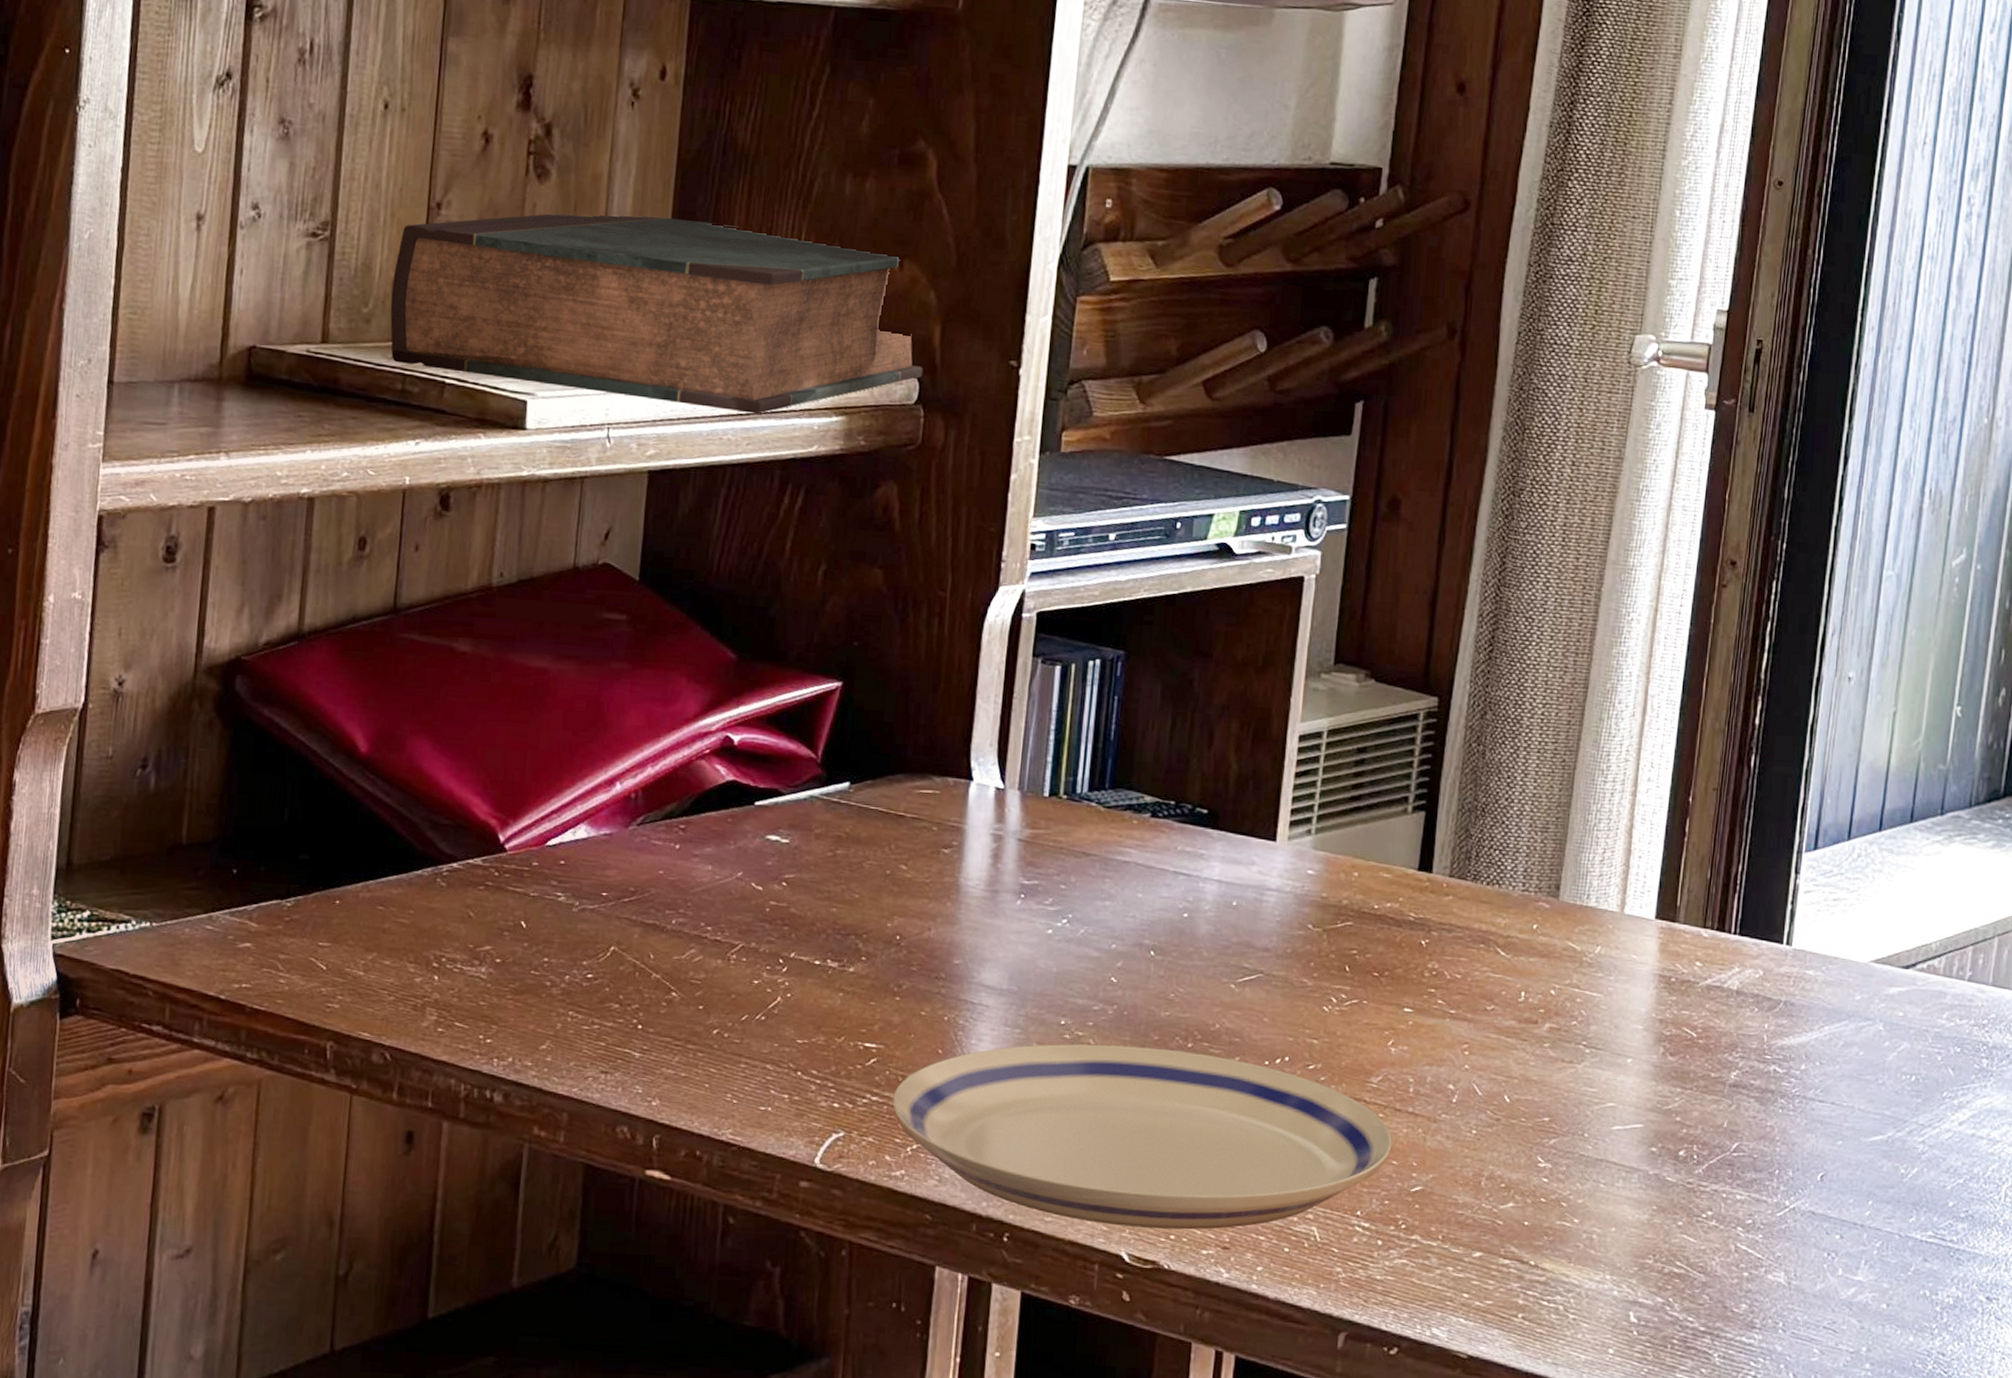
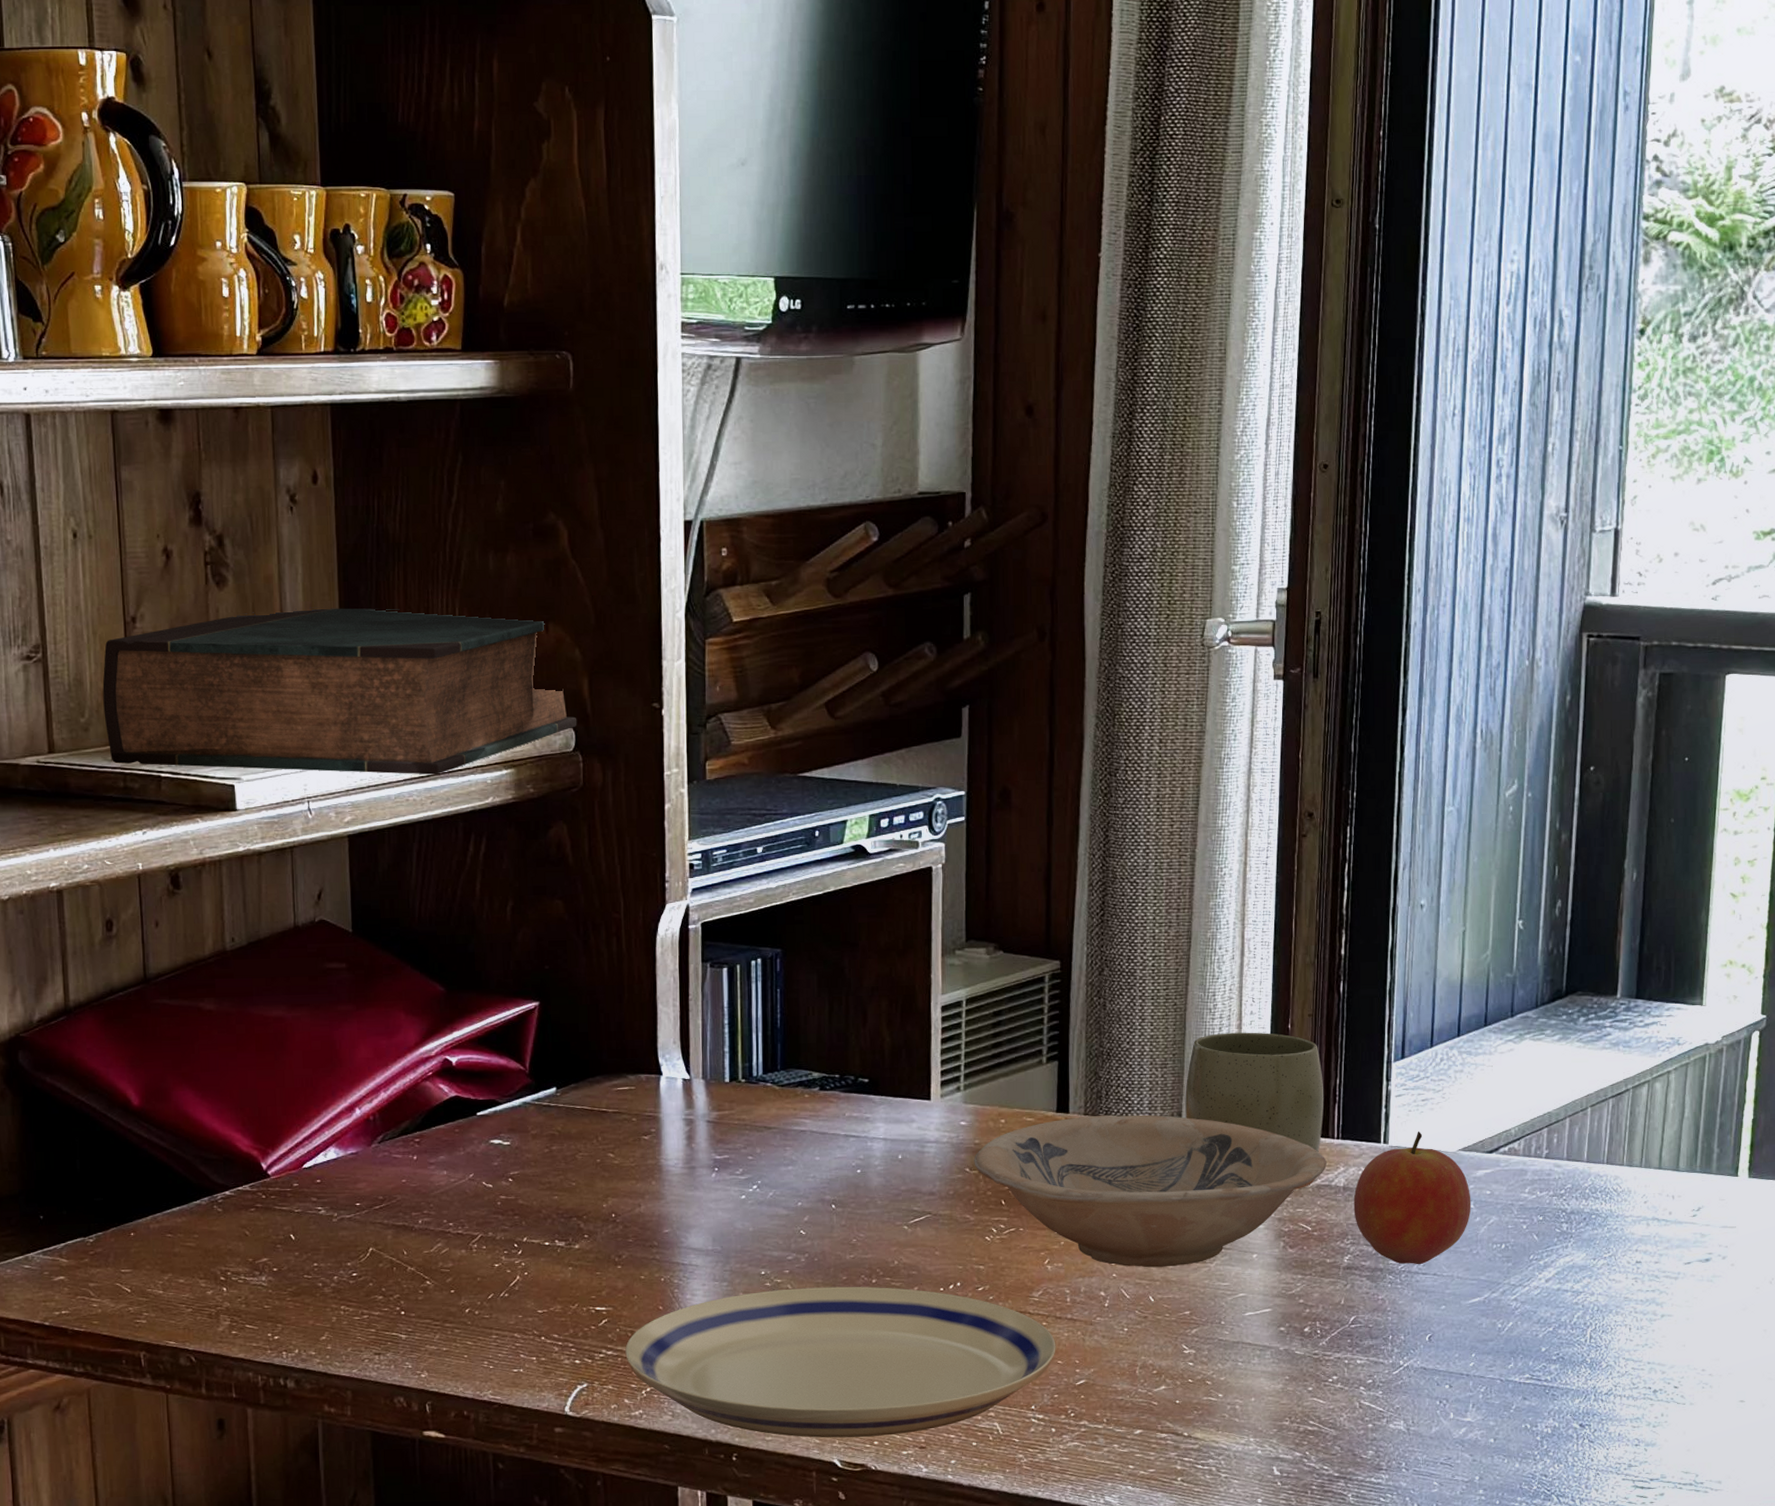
bowl: none [1318,878,1720,1064] -> present [974,1114,1327,1268]
mug: none [1564,799,1724,988] -> present [1185,1032,1325,1190]
fruit: none [1746,934,1881,1091] -> present [1353,1131,1471,1265]

